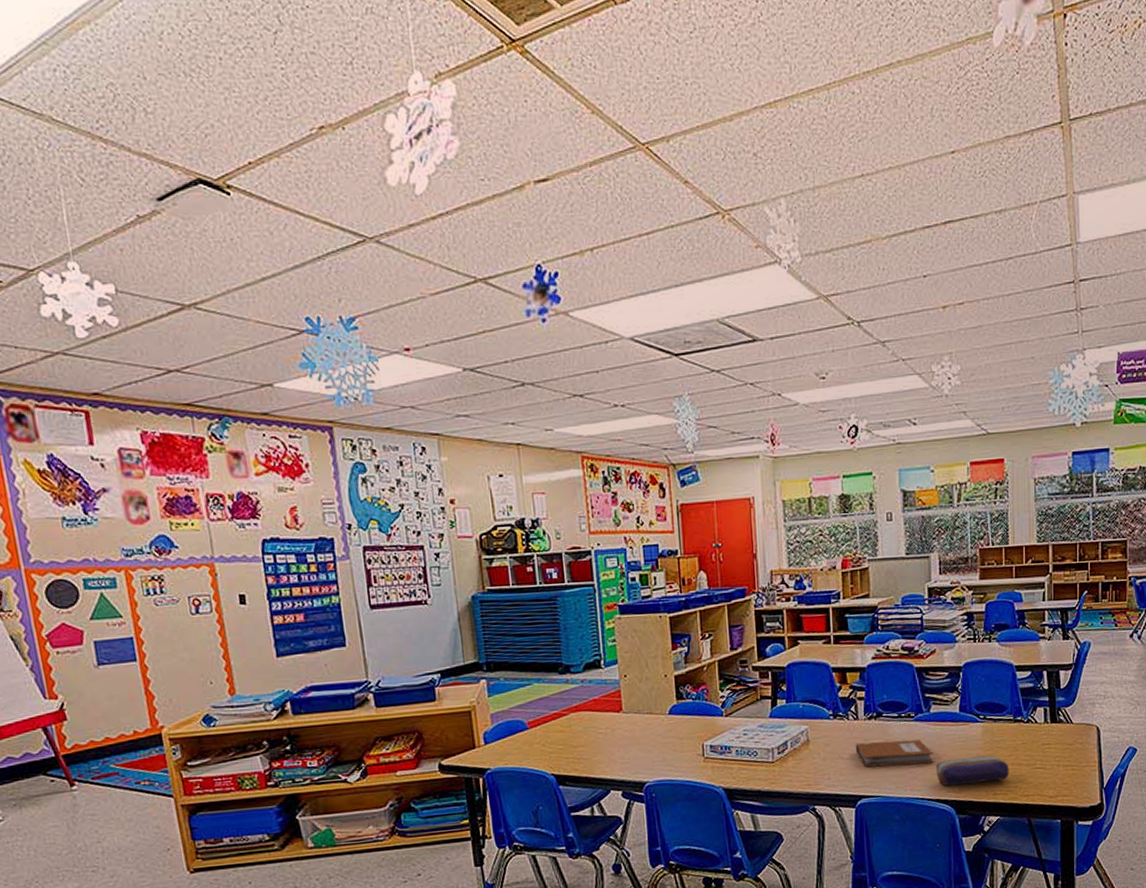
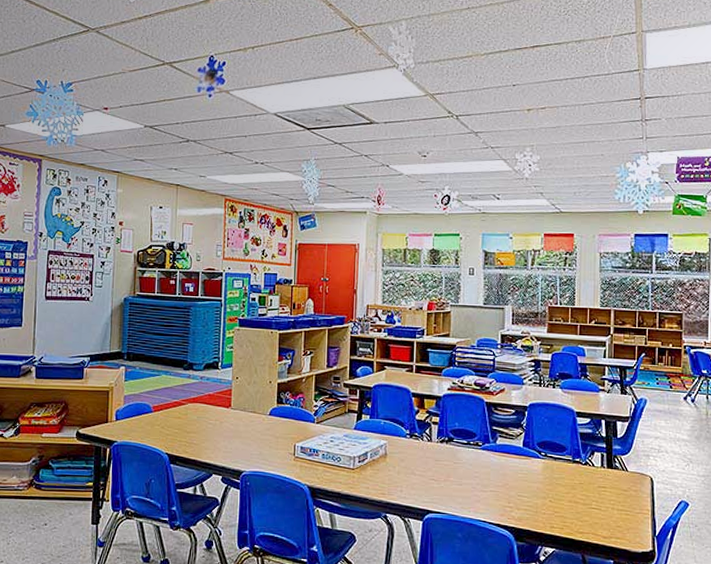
notebook: present [855,739,934,768] -> none [427,462,497,490]
pencil case: present [936,755,1010,786] -> none [499,488,567,515]

